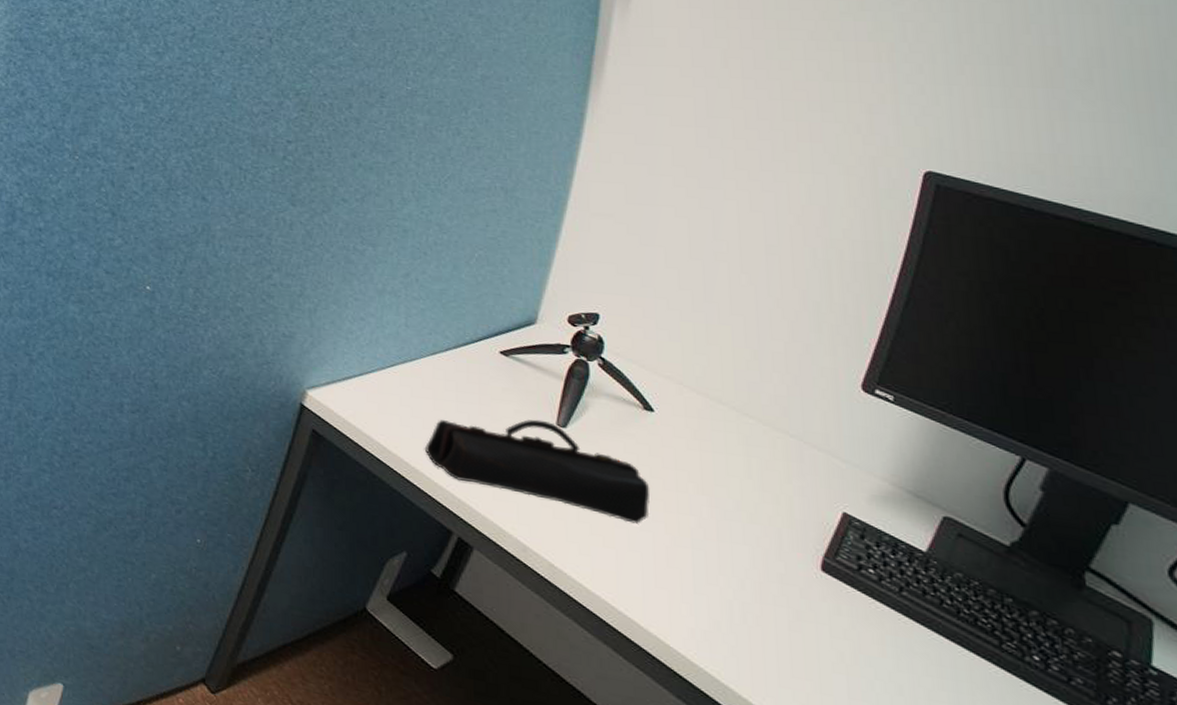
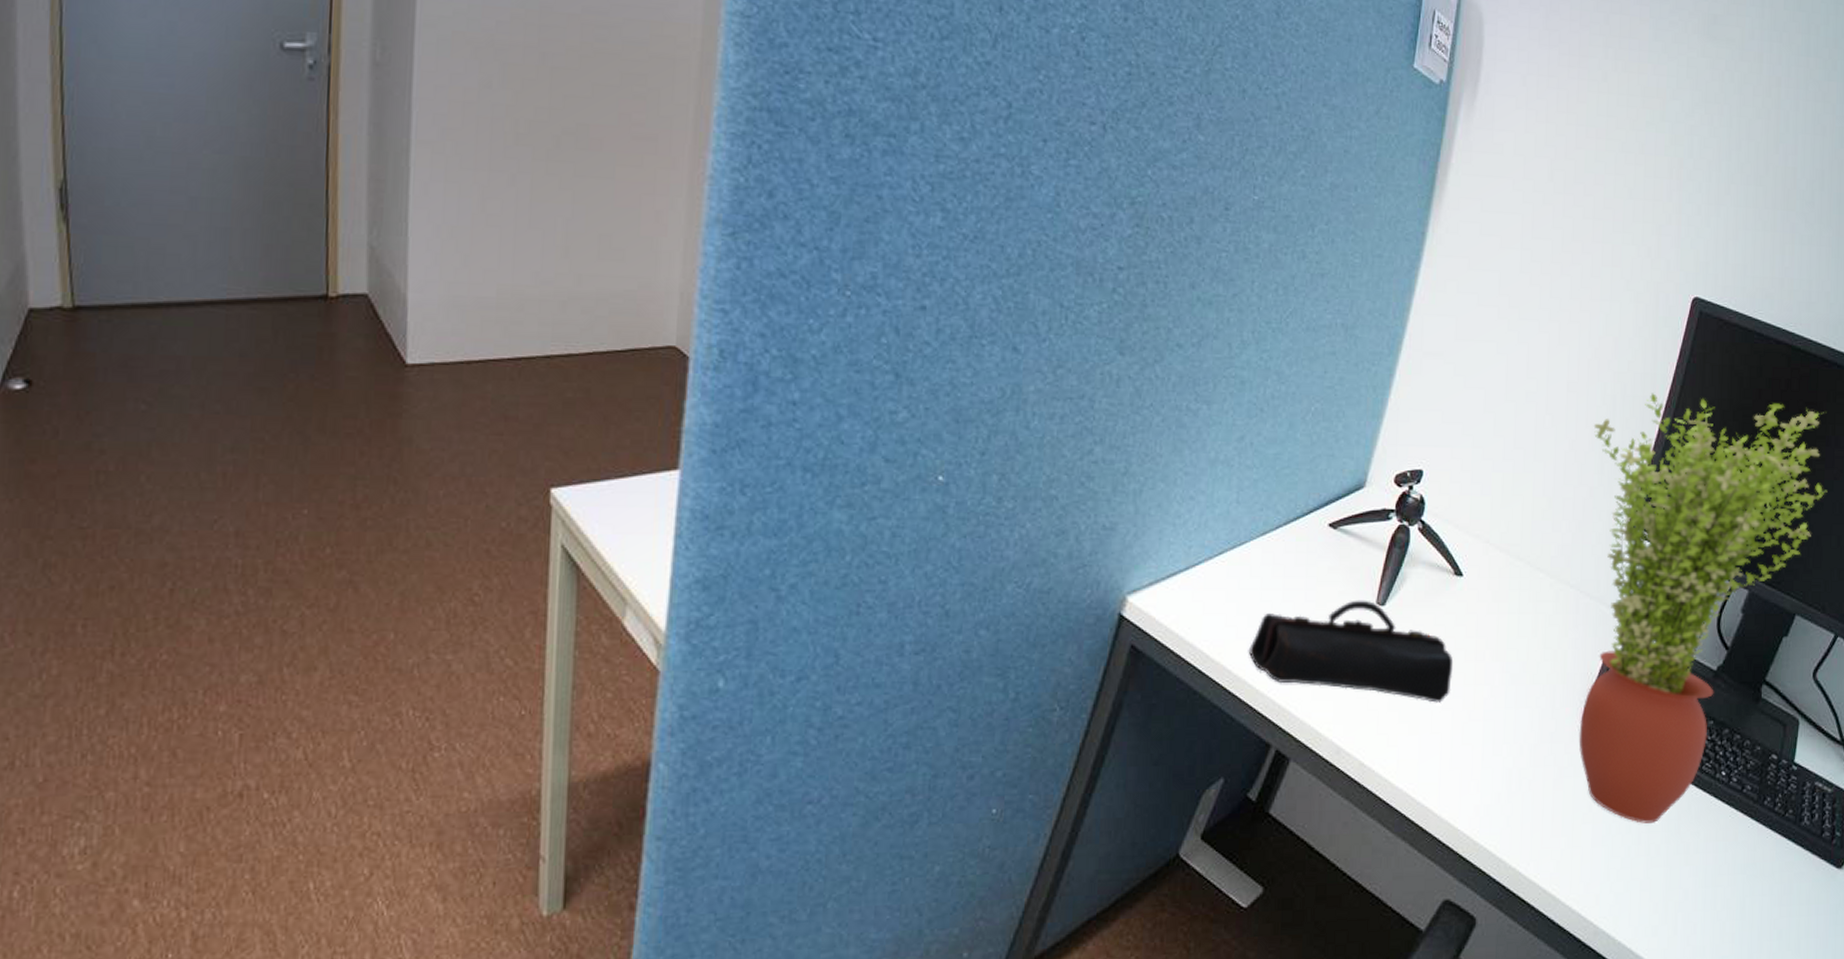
potted plant: none [803,260,1162,692] -> present [1578,393,1828,824]

